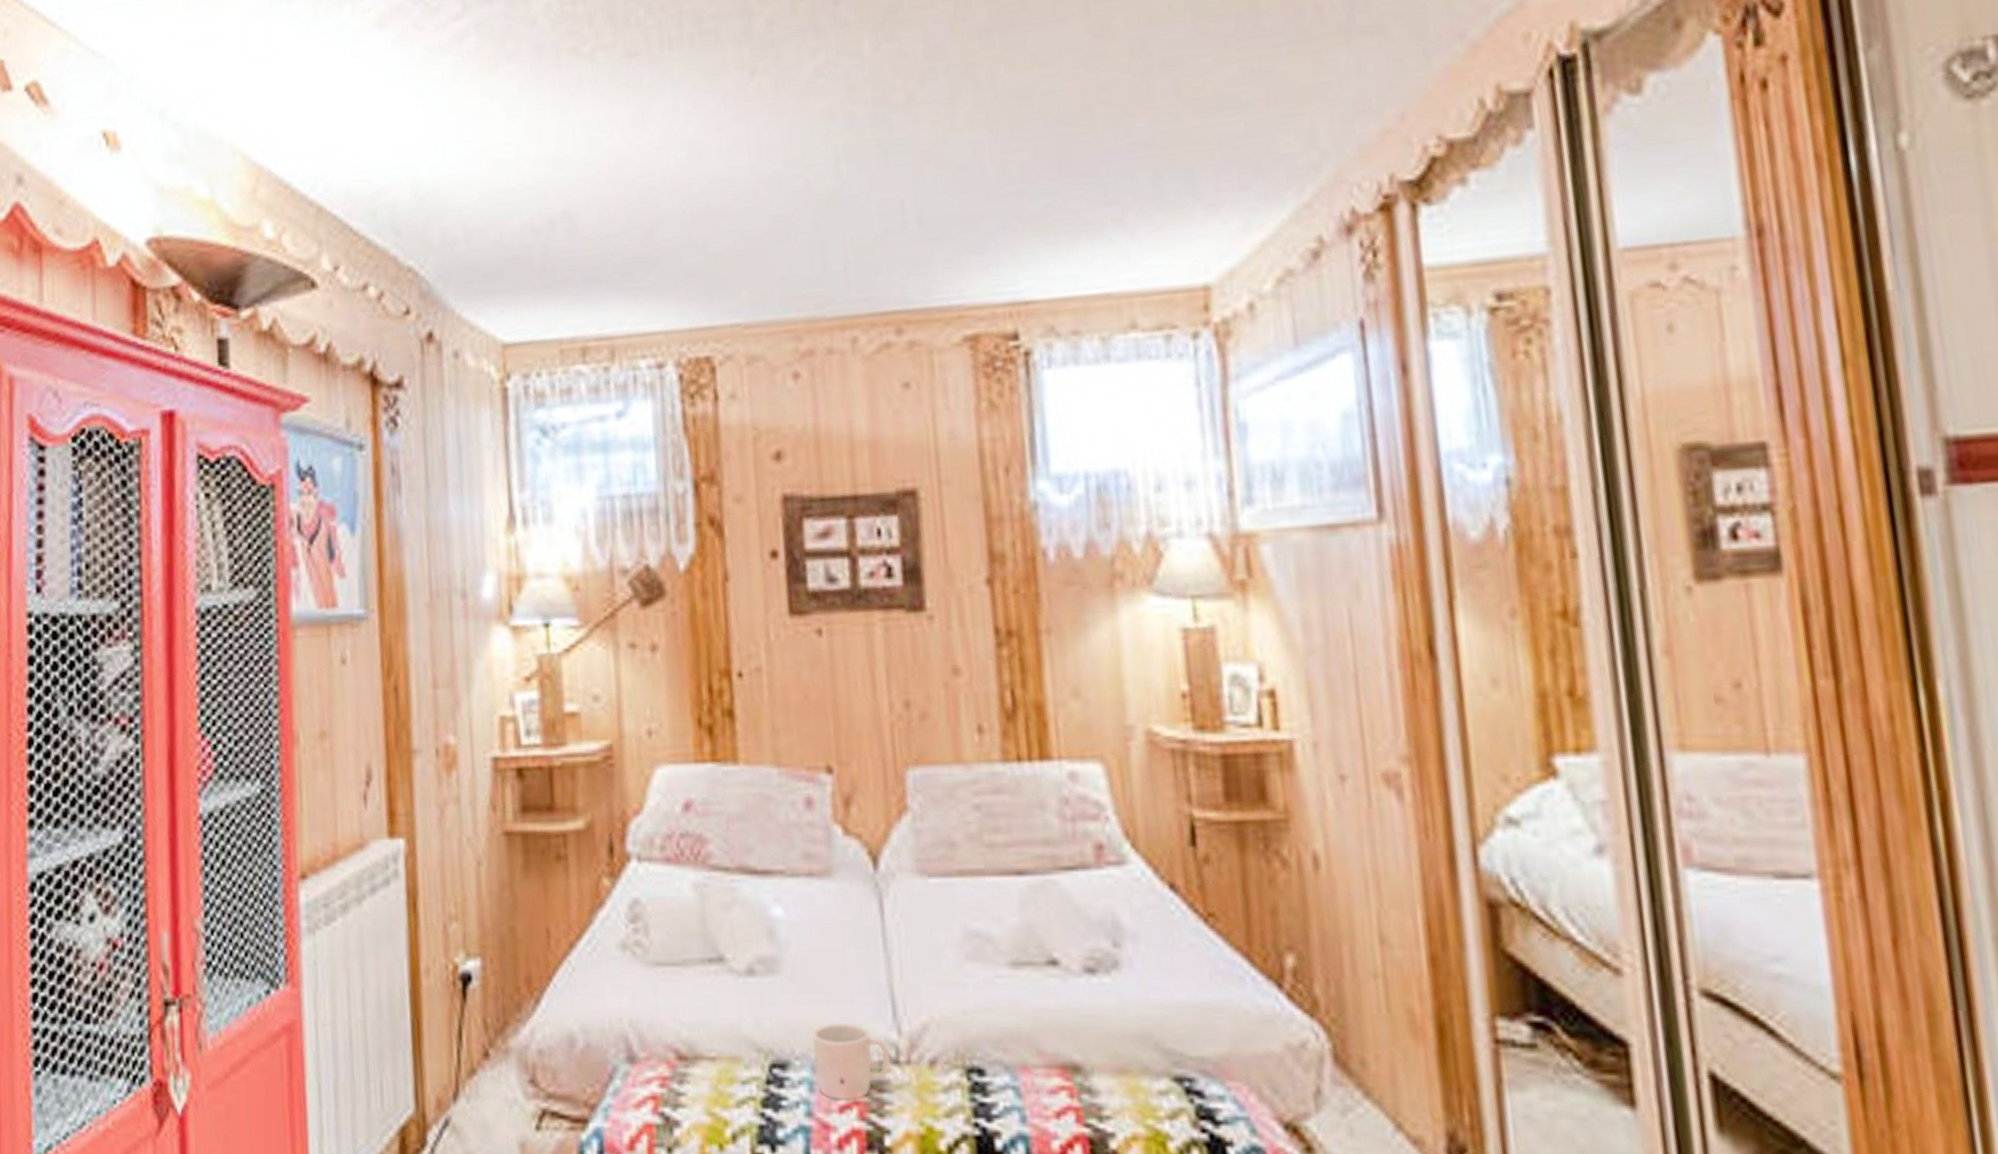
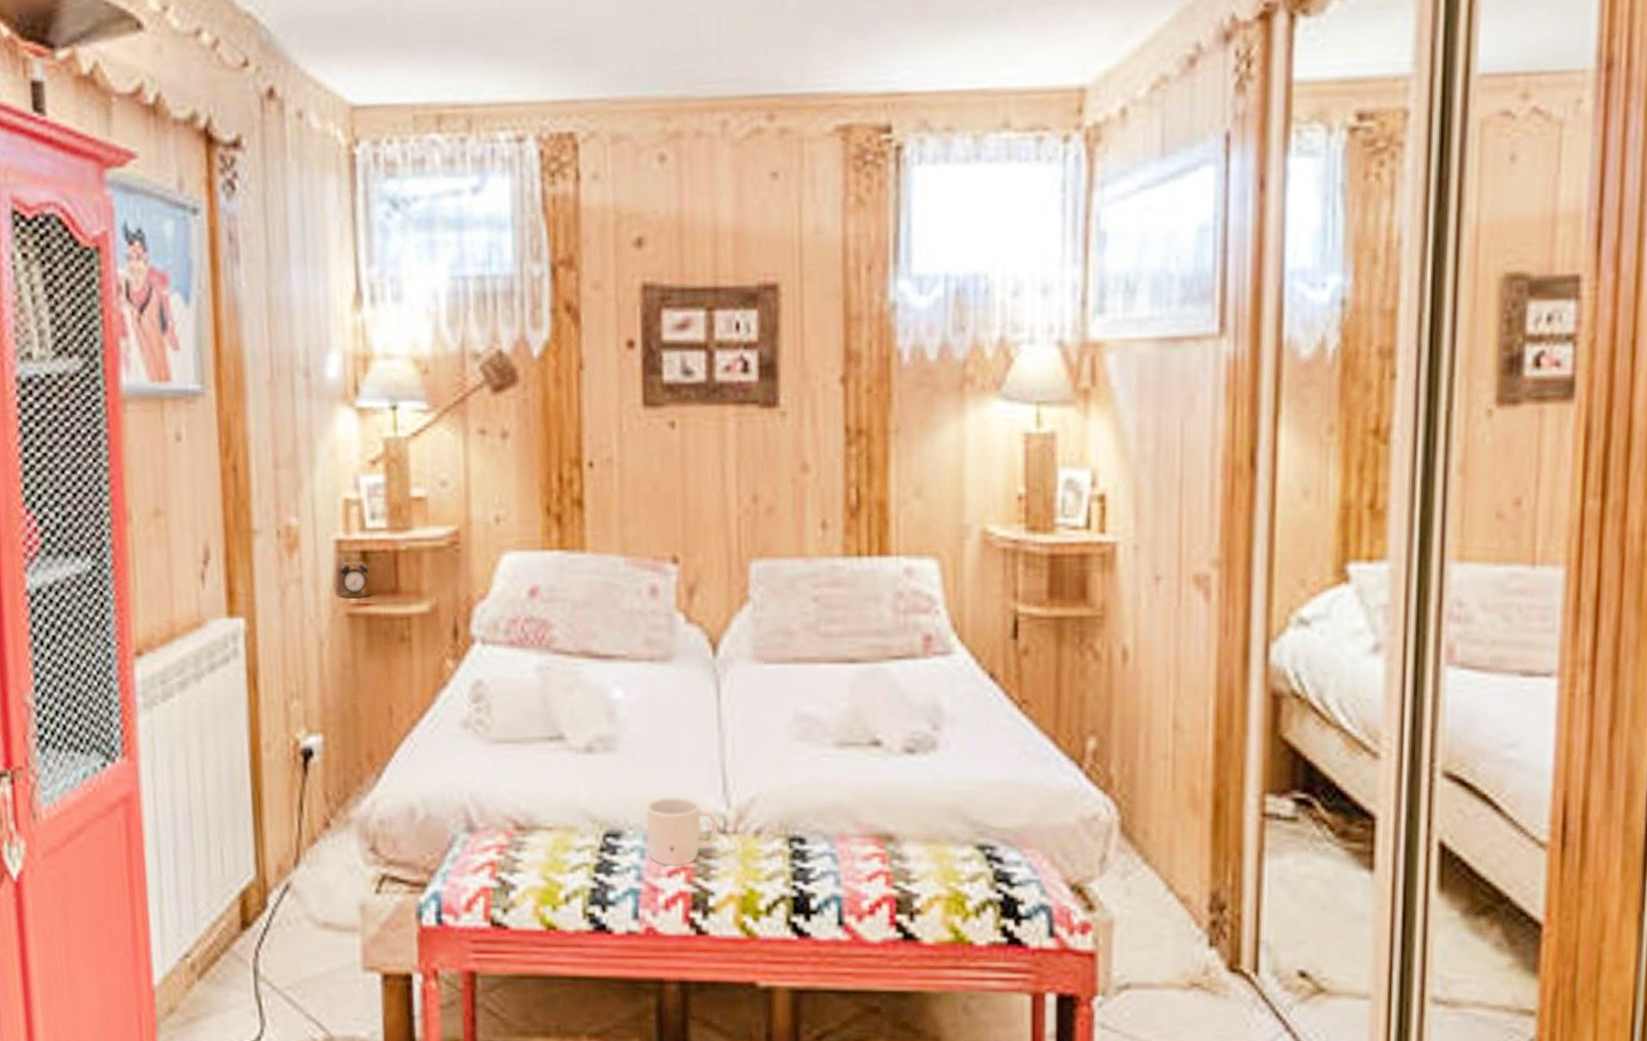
alarm clock: none [495,779,528,817] -> present [338,562,372,599]

